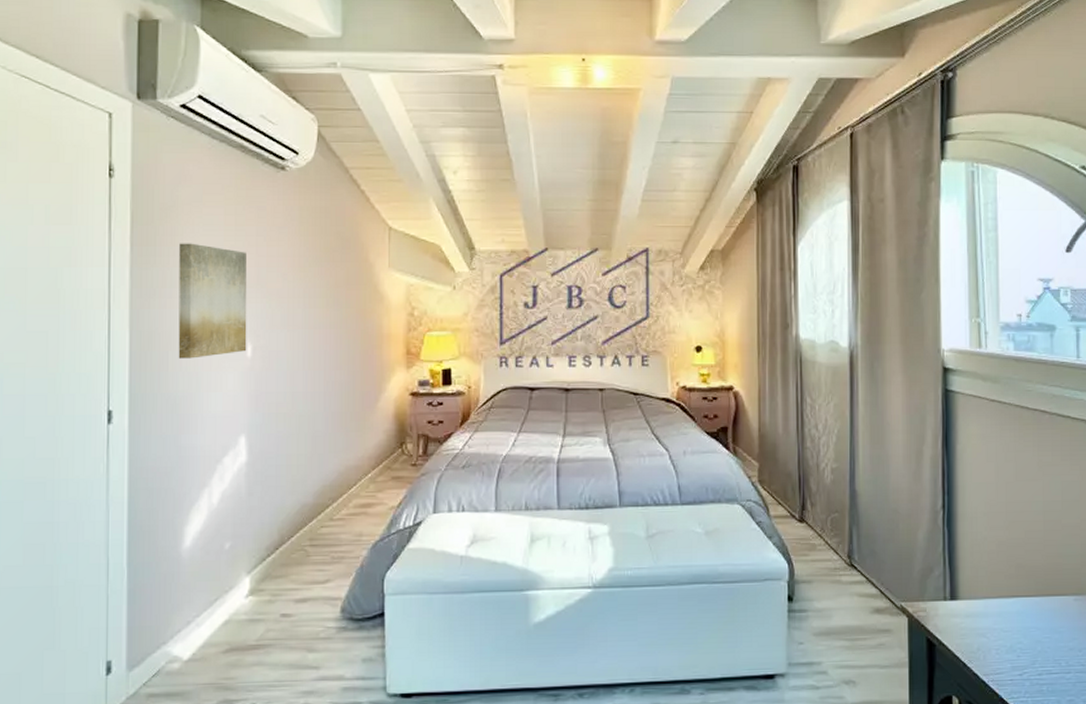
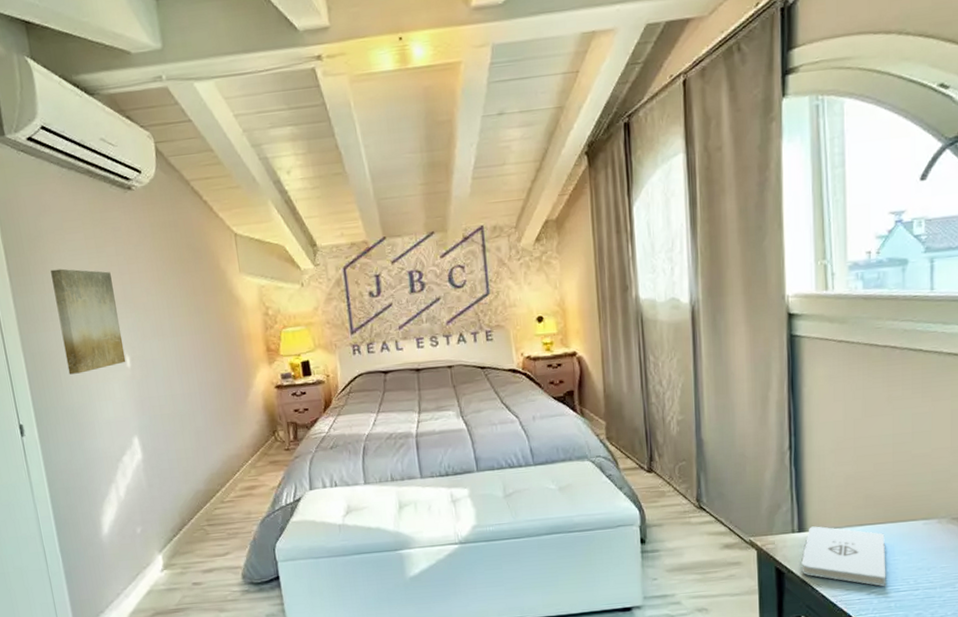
notepad: none [953,594,1038,667] -> present [801,526,886,587]

